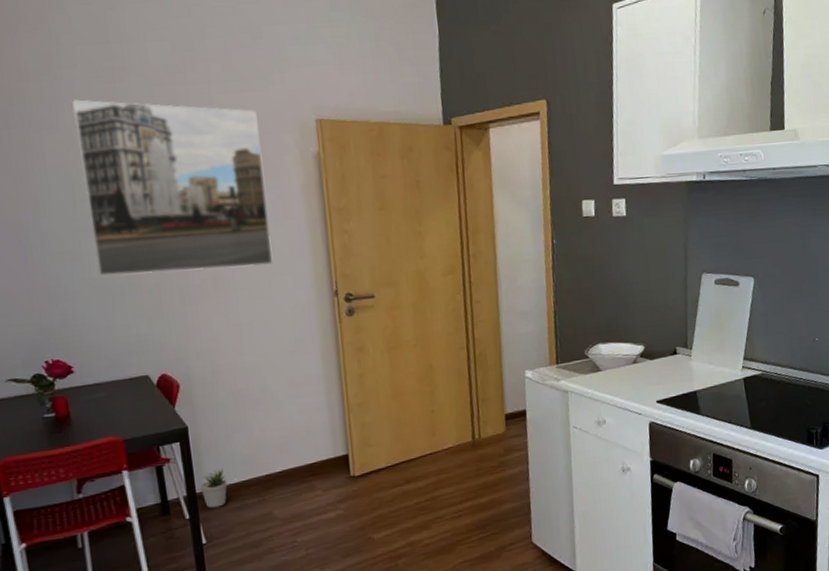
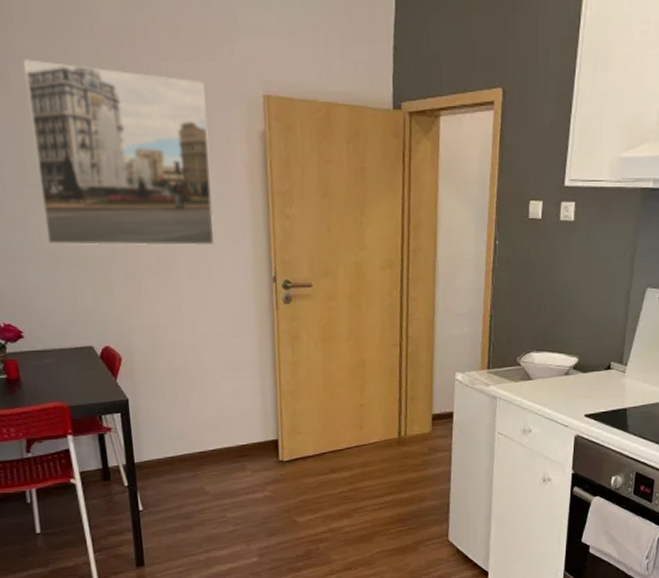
potted plant: present [200,468,228,509] -> none [138,442,164,478]

